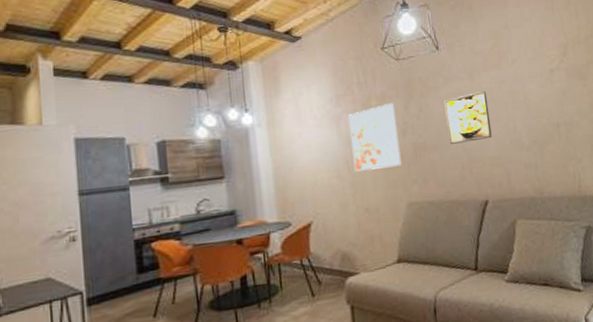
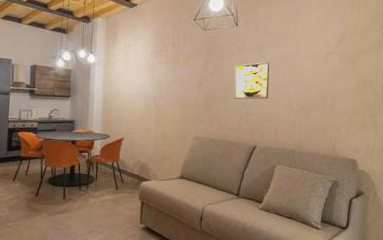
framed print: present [349,102,402,171] -> none [160,61,196,109]

